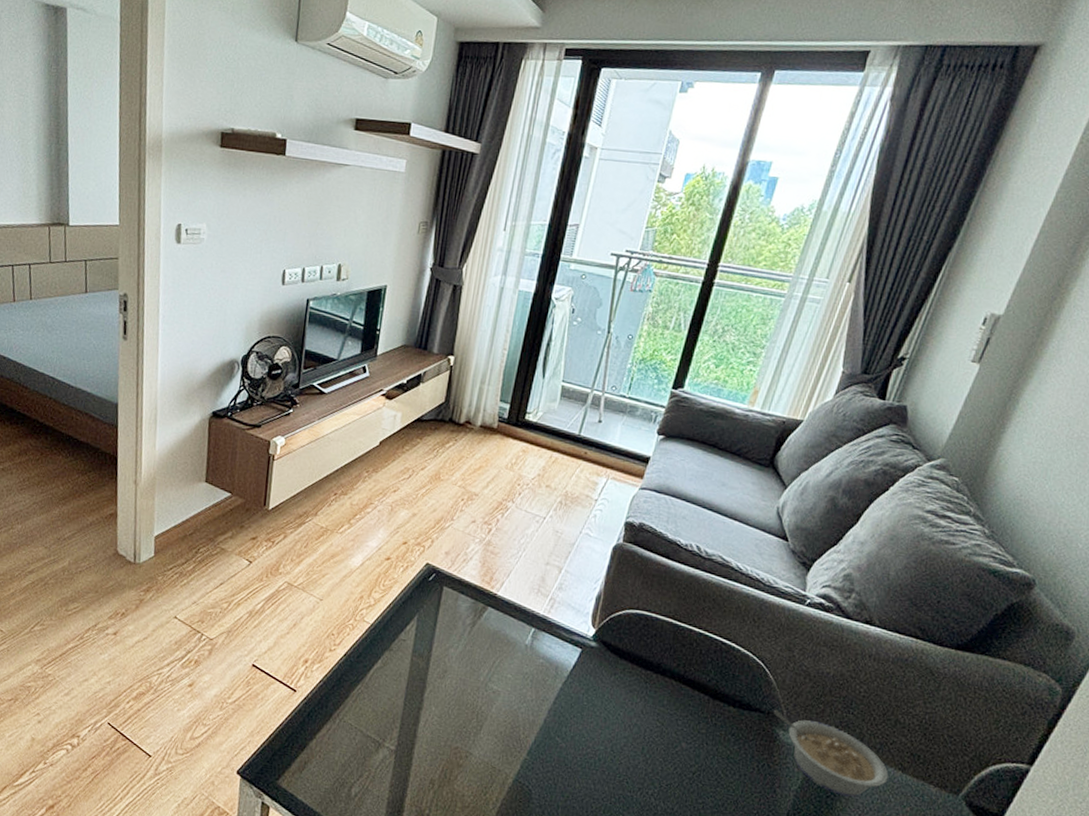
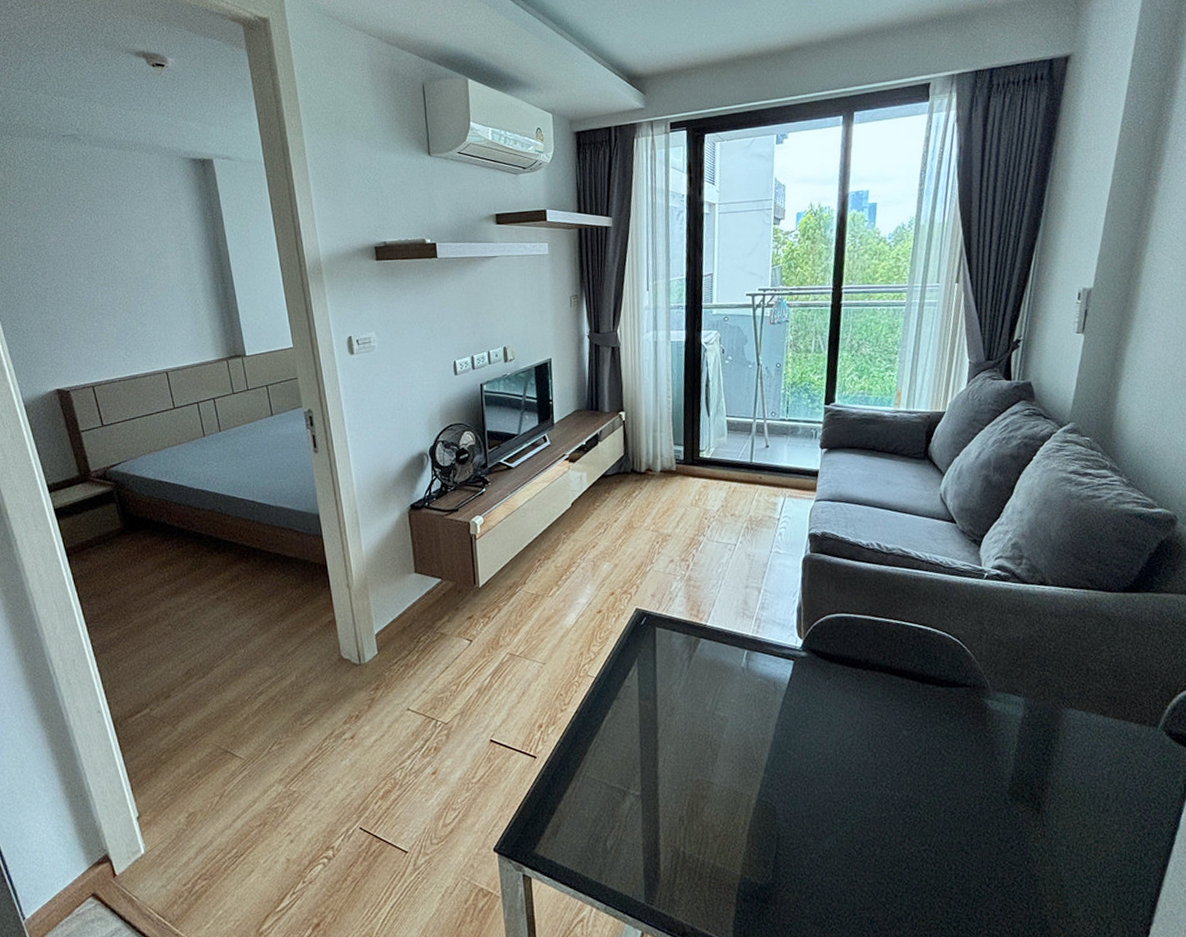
legume: present [774,709,889,798] -> none [979,681,1093,751]

